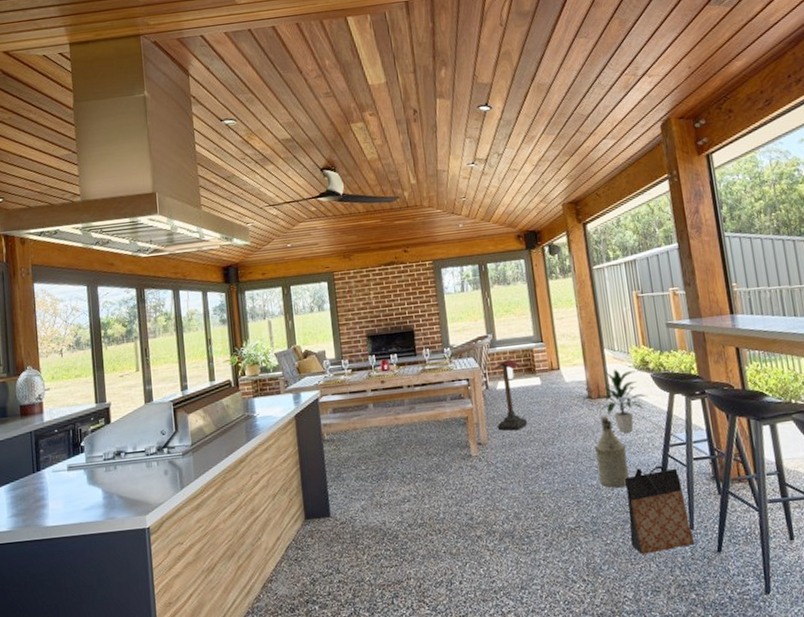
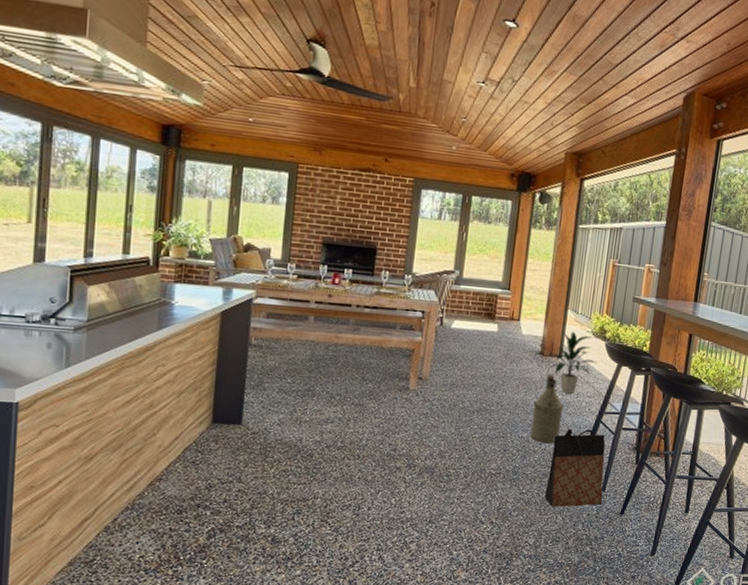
lantern: present [495,359,527,431] -> none [442,300,481,373]

